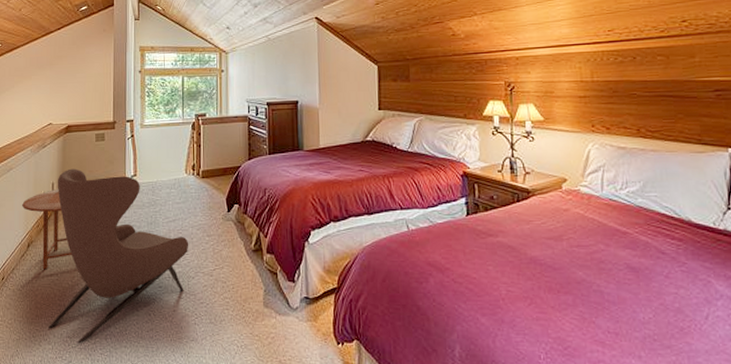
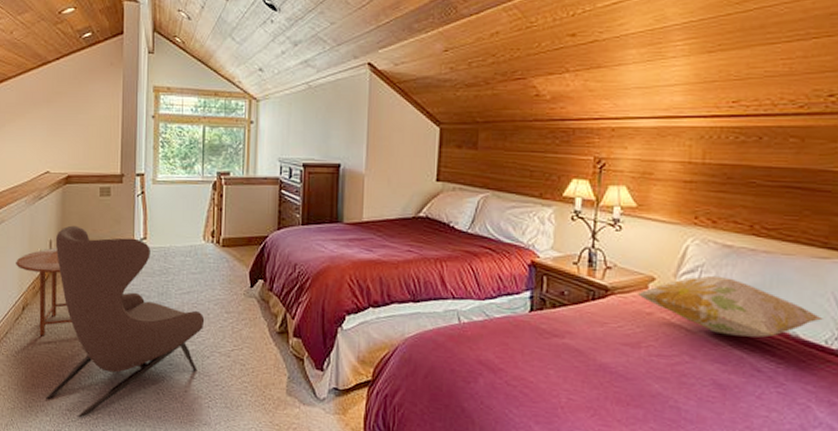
decorative pillow: none [553,173,708,224] -> present [636,275,823,338]

